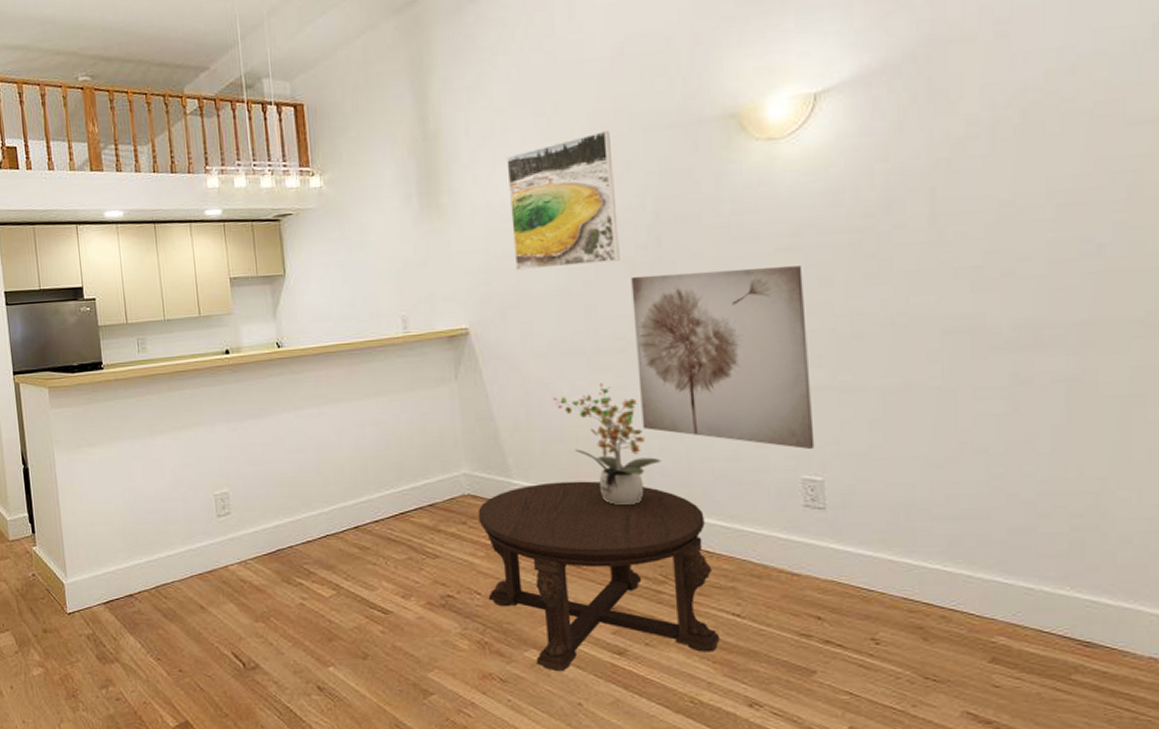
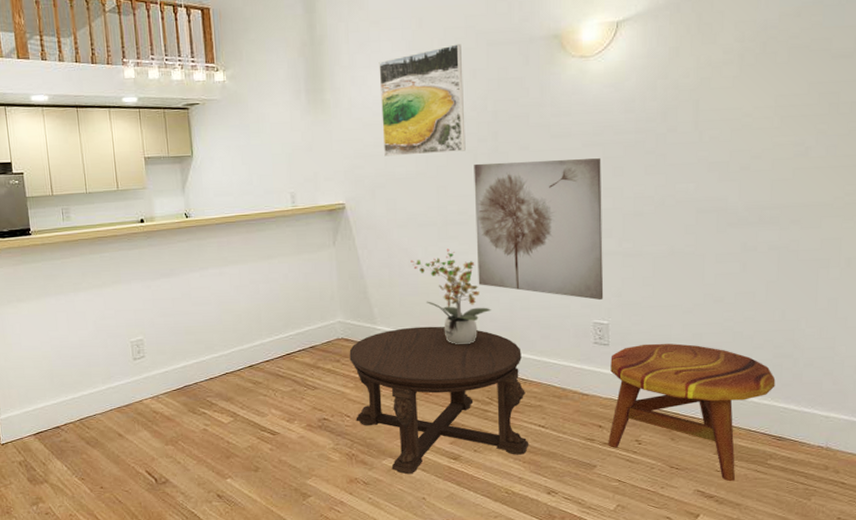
side table: none [829,508,1076,703] -> present [608,343,776,482]

